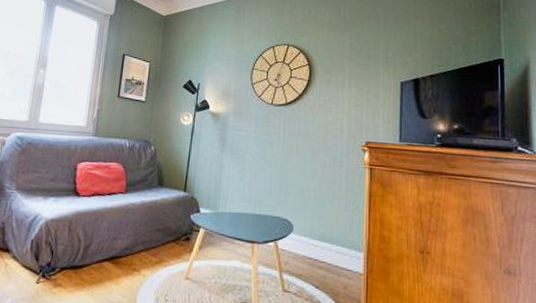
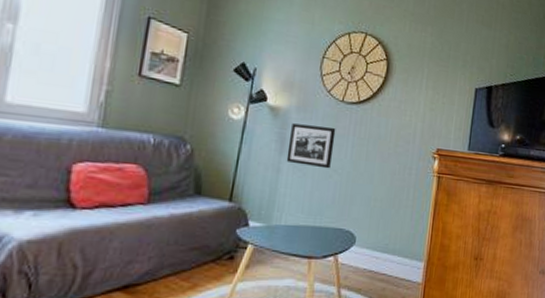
picture frame: none [227,125,268,163] -> present [286,123,336,169]

